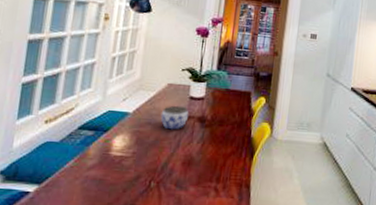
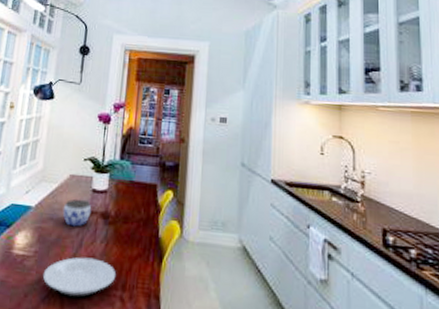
plate: none [142,156,211,190] -> present [43,257,116,298]

